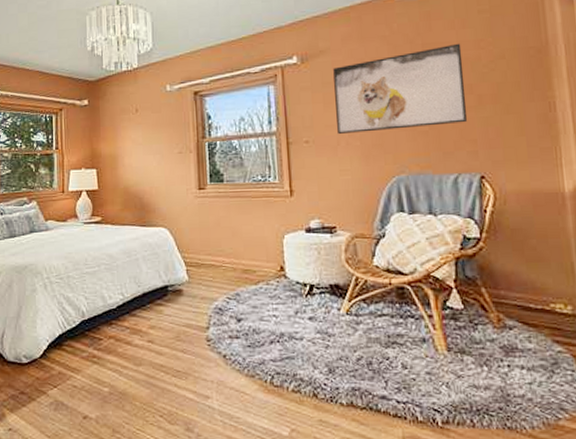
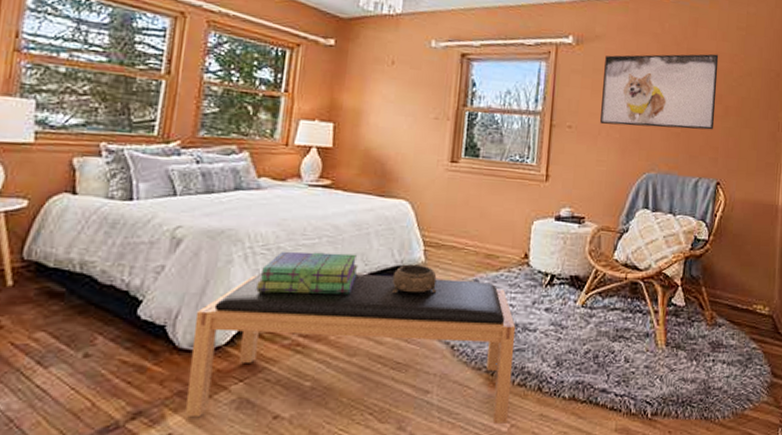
bench: none [16,294,288,428] -> present [184,274,516,424]
stack of books: none [56,277,133,315] -> present [256,251,359,295]
decorative bowl: none [162,283,203,309] -> present [392,264,437,293]

